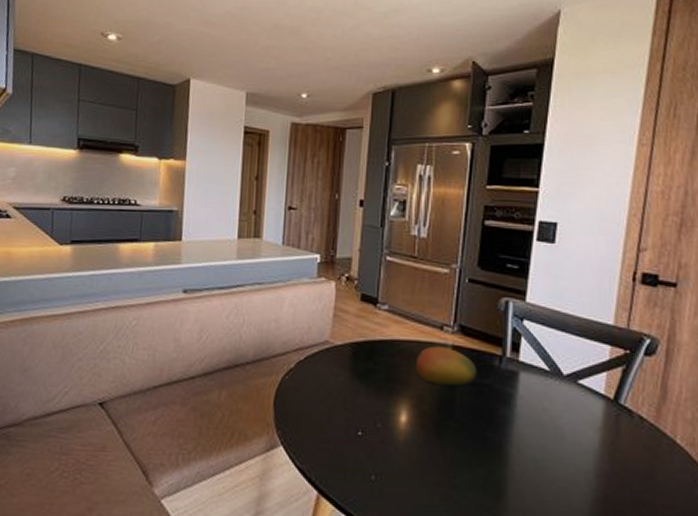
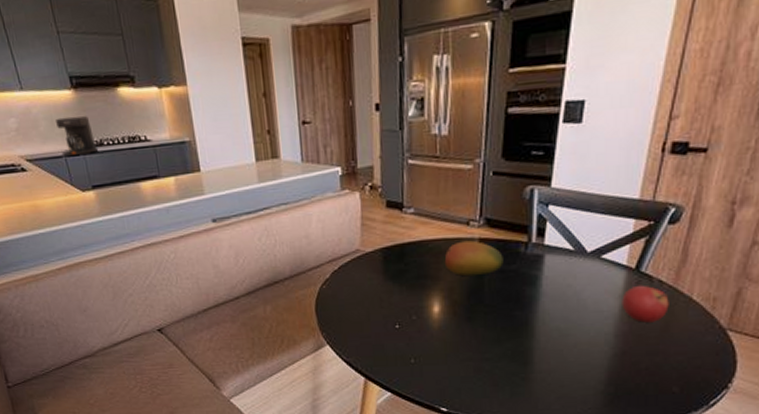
coffee maker: none [50,173,86,211] -> present [55,115,97,157]
fruit: none [601,418,652,465] -> present [622,285,669,323]

